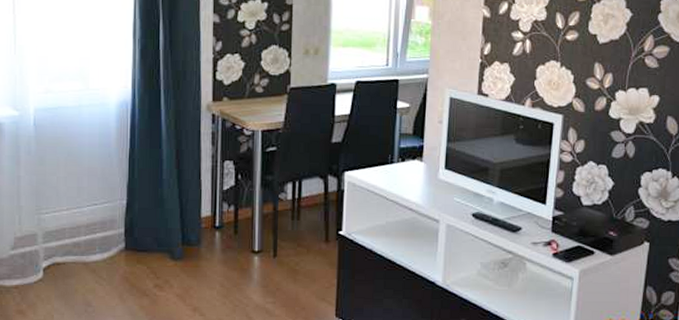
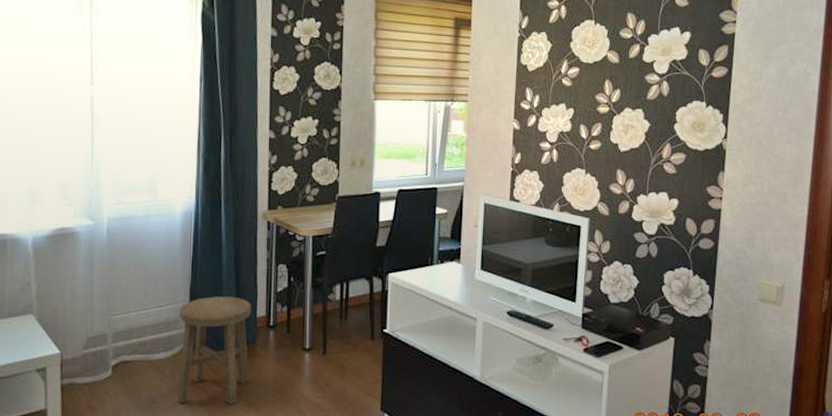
stool: none [114,194,195,309] -> present [176,296,251,404]

